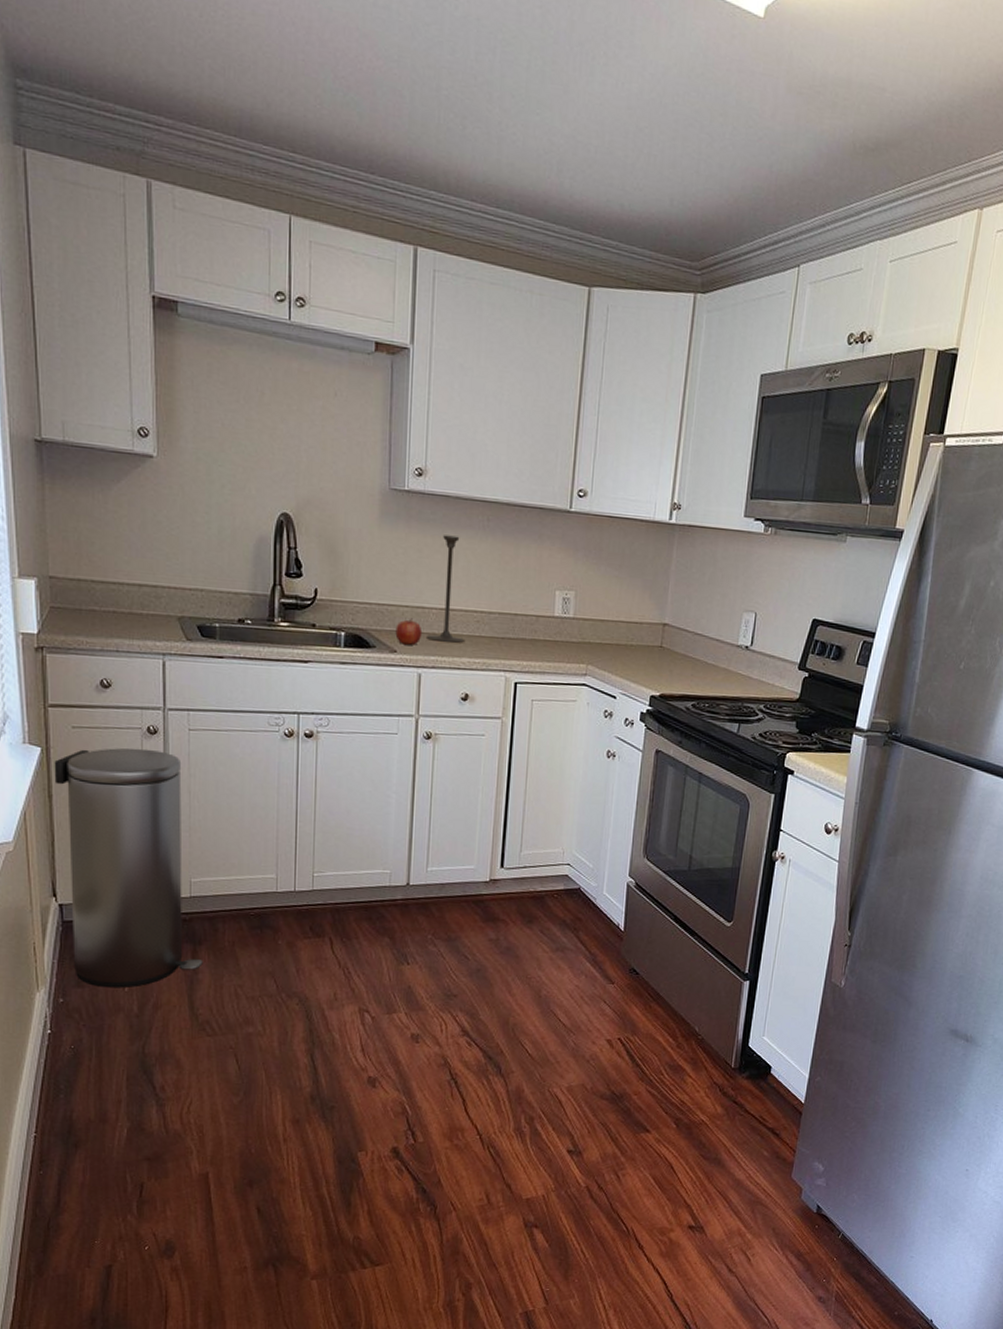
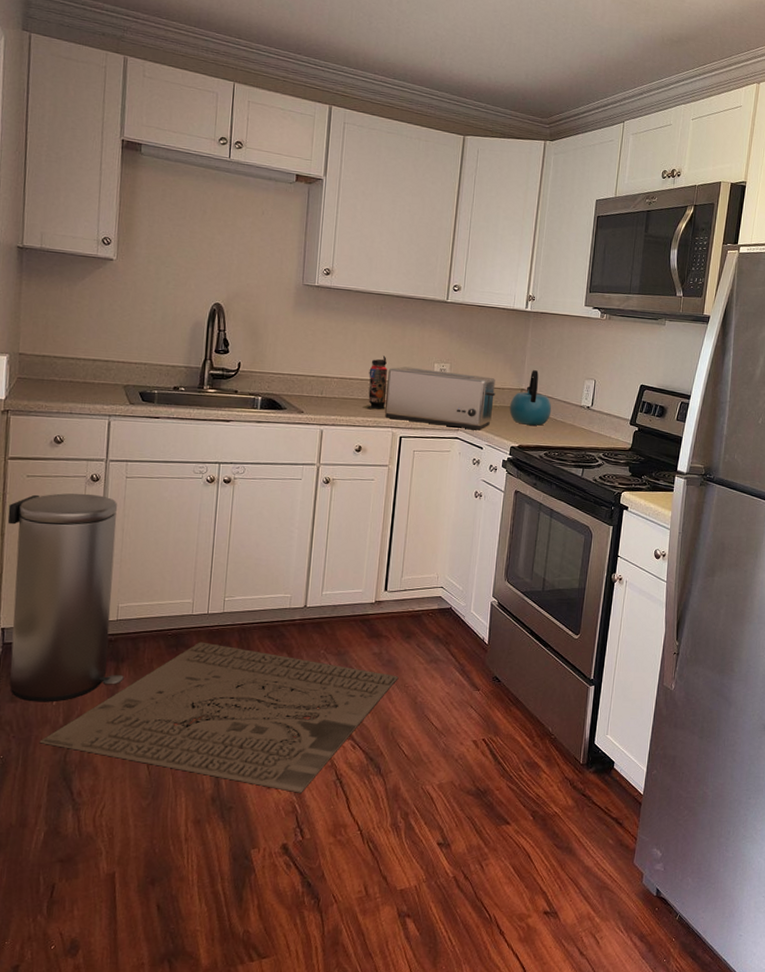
floor mat: none [113,923,520,1093] -> present [39,642,399,793]
fruit: present [395,618,423,645] -> none [303,385,325,407]
candlestick: present [427,535,466,644] -> none [329,320,361,406]
canister: none [468,580,498,650] -> present [363,355,387,410]
toaster: none [495,594,632,675] -> present [384,366,496,431]
kettle: none [649,599,702,670] -> present [509,370,552,426]

